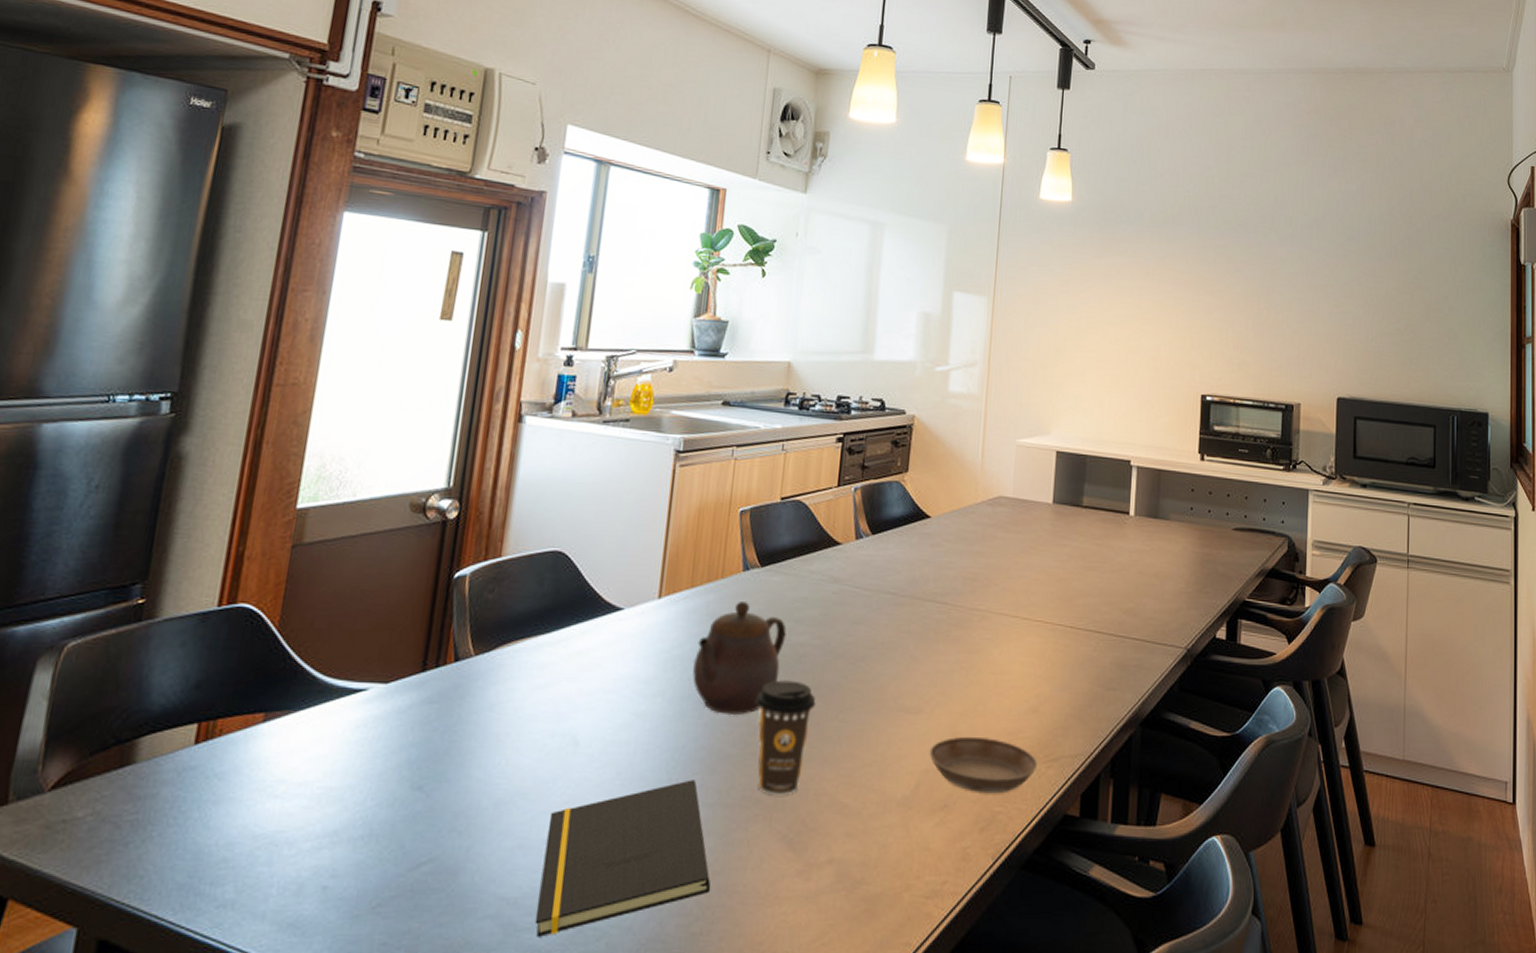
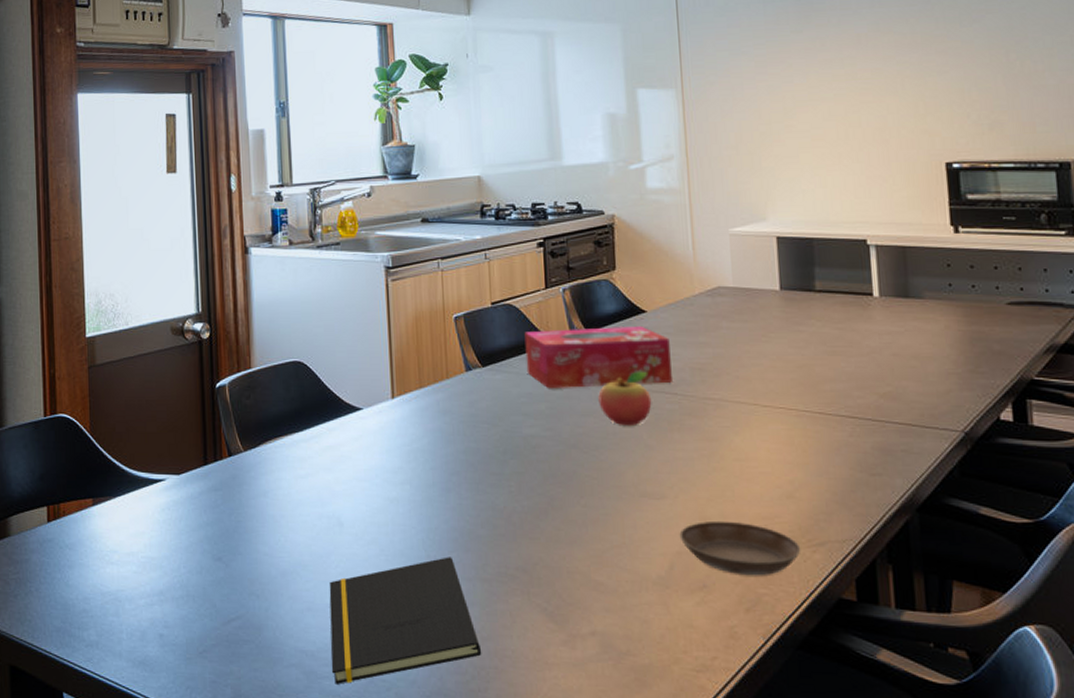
teapot: present [692,601,787,715] -> none [432,399,517,500]
coffee cup: present [755,680,816,796] -> none [496,469,556,573]
tissue box: none [805,530,948,594] -> present [524,325,672,389]
fruit: none [872,578,923,636] -> present [598,371,652,427]

